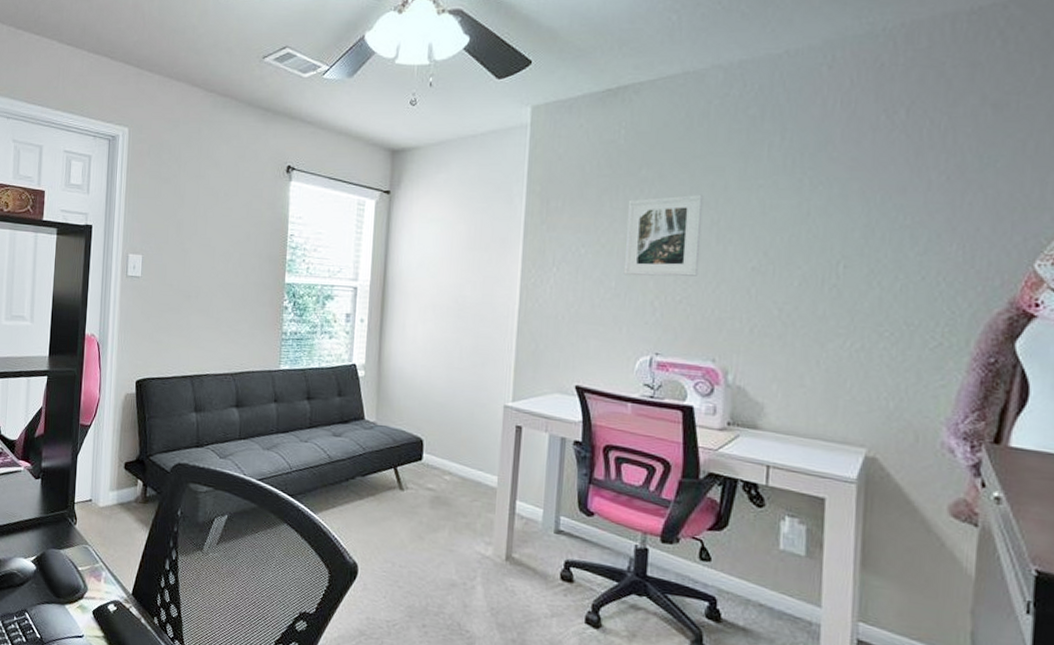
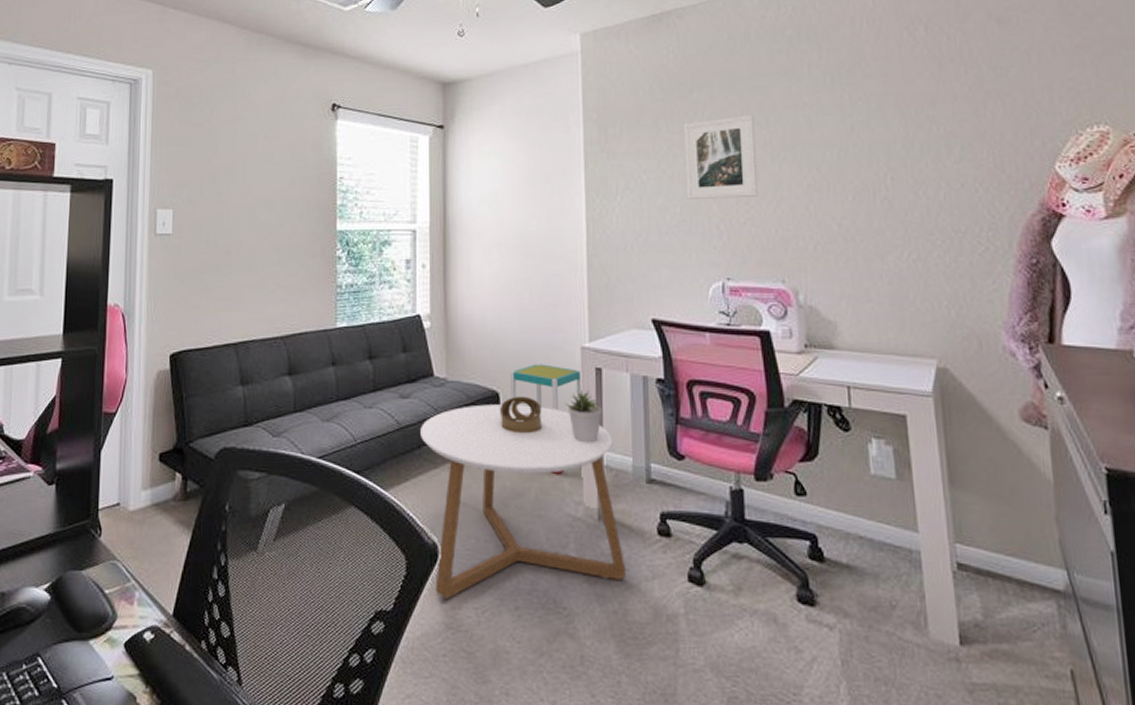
coffee table: none [349,448,528,614] -> present [420,404,627,599]
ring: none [422,444,462,479] -> present [499,396,542,434]
side table: none [433,417,502,518] -> present [510,364,582,475]
potted plant: none [483,444,519,493] -> present [564,390,603,443]

